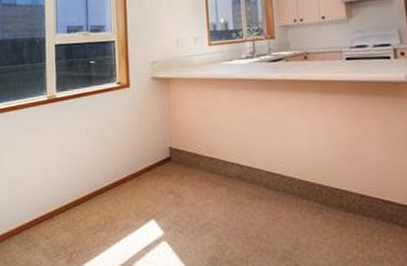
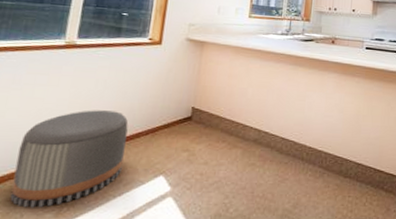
pouf: none [28,158,116,255] -> present [10,110,128,208]

